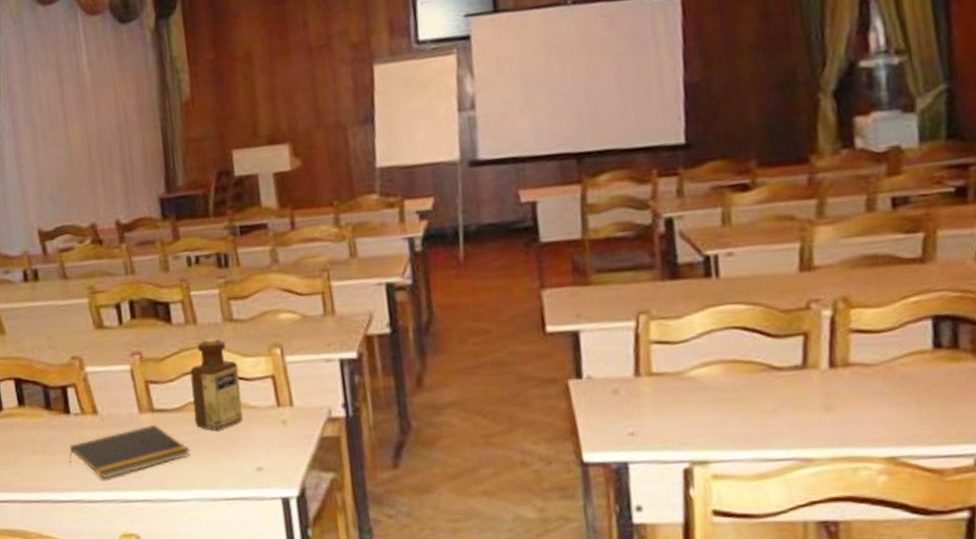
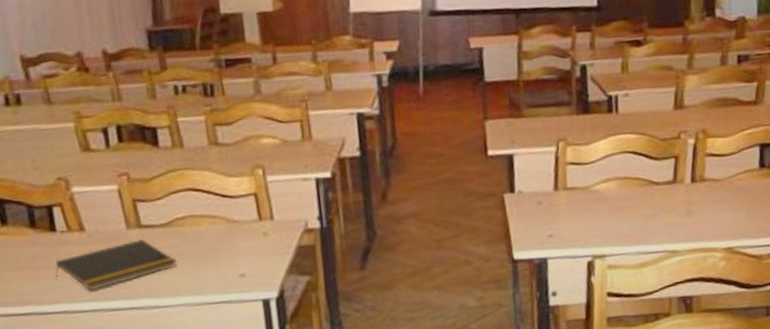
bottle: present [190,337,243,430] -> none [177,159,228,243]

